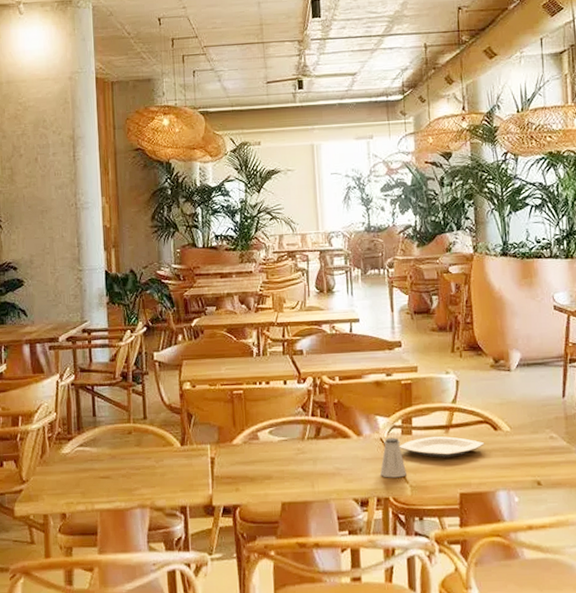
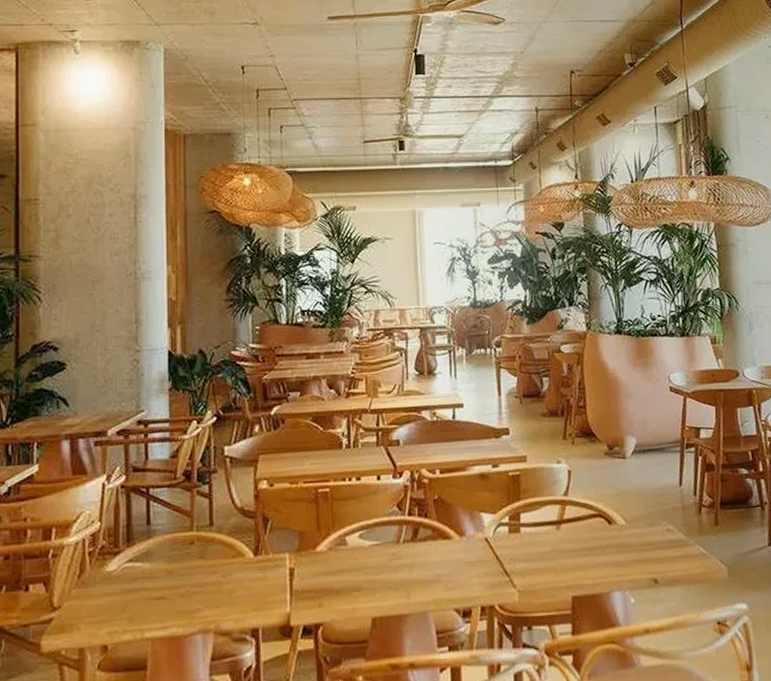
saltshaker: present [380,437,406,478] -> none [485,536,514,583]
plate: present [399,436,485,458] -> none [505,533,599,558]

